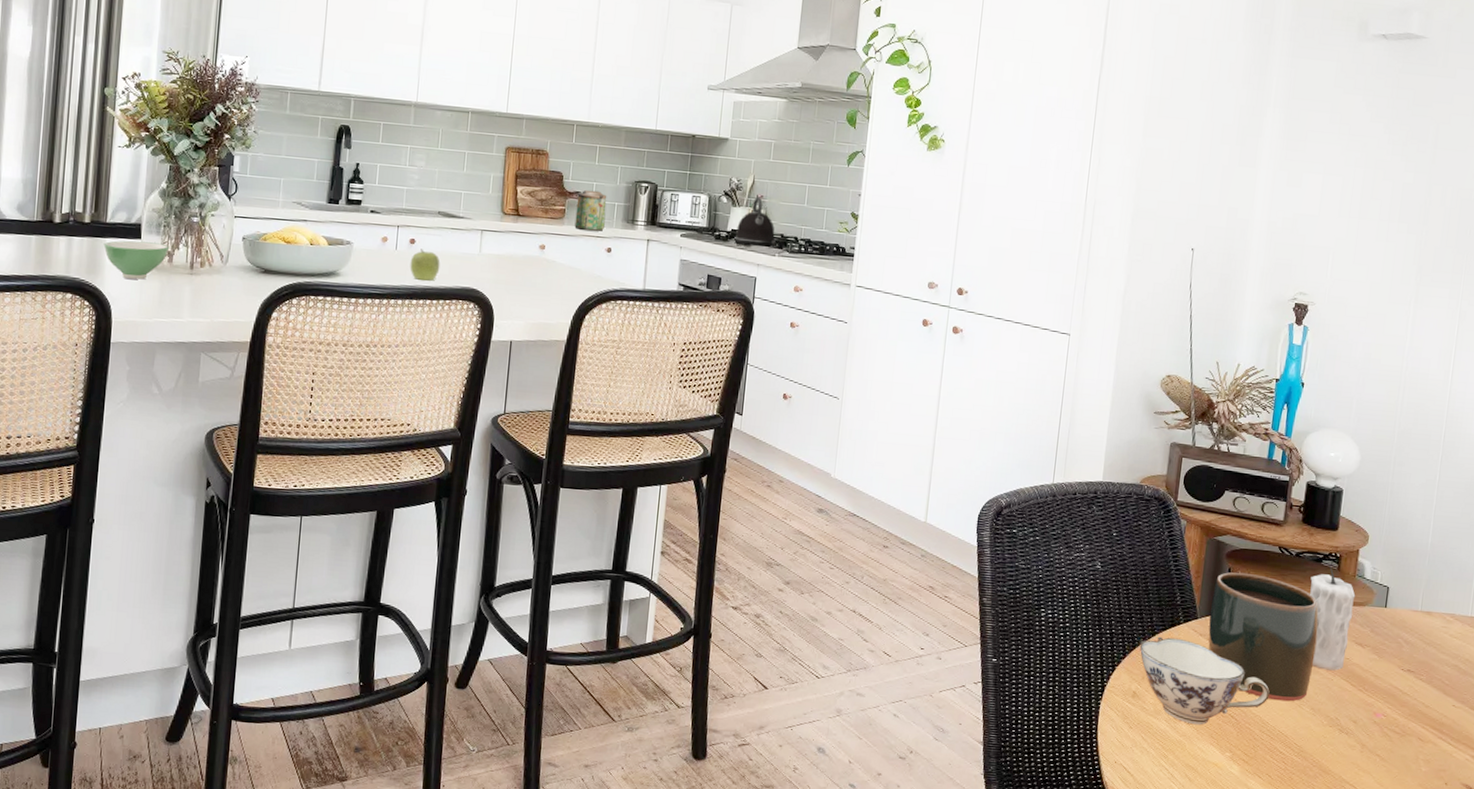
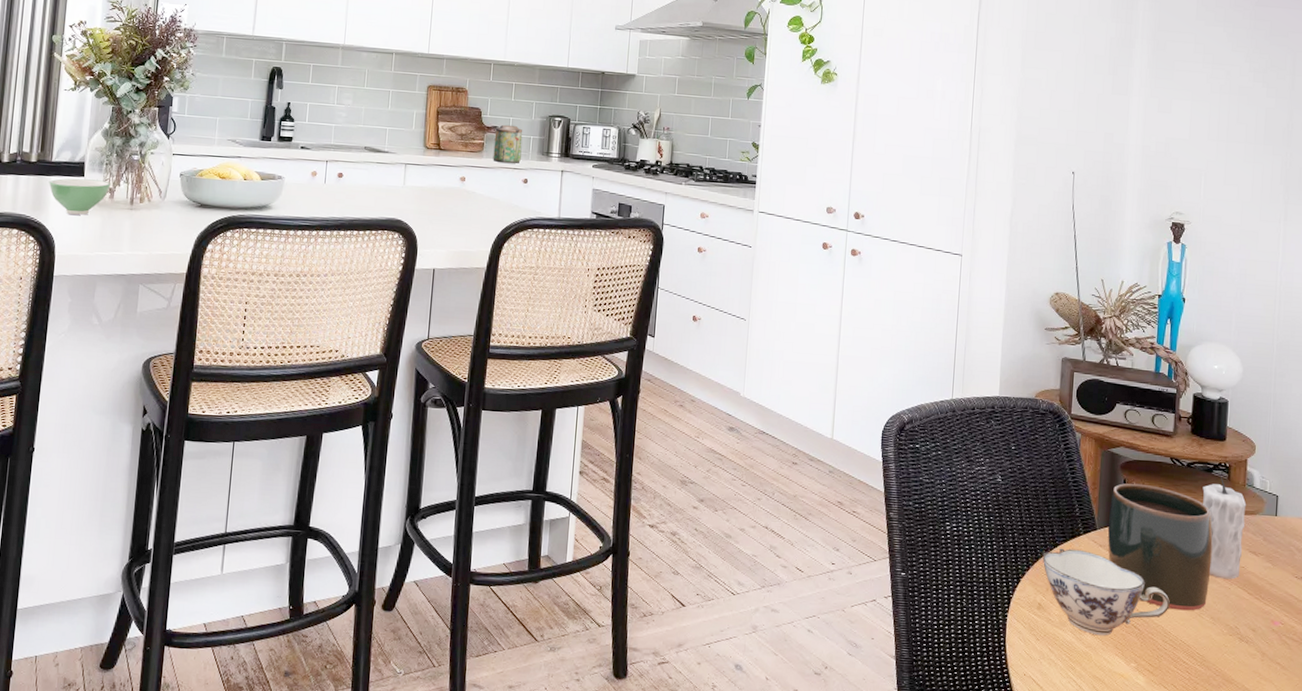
fruit: present [410,249,440,281] -> none [338,182,367,213]
kettle: present [734,196,776,248] -> none [643,128,682,177]

